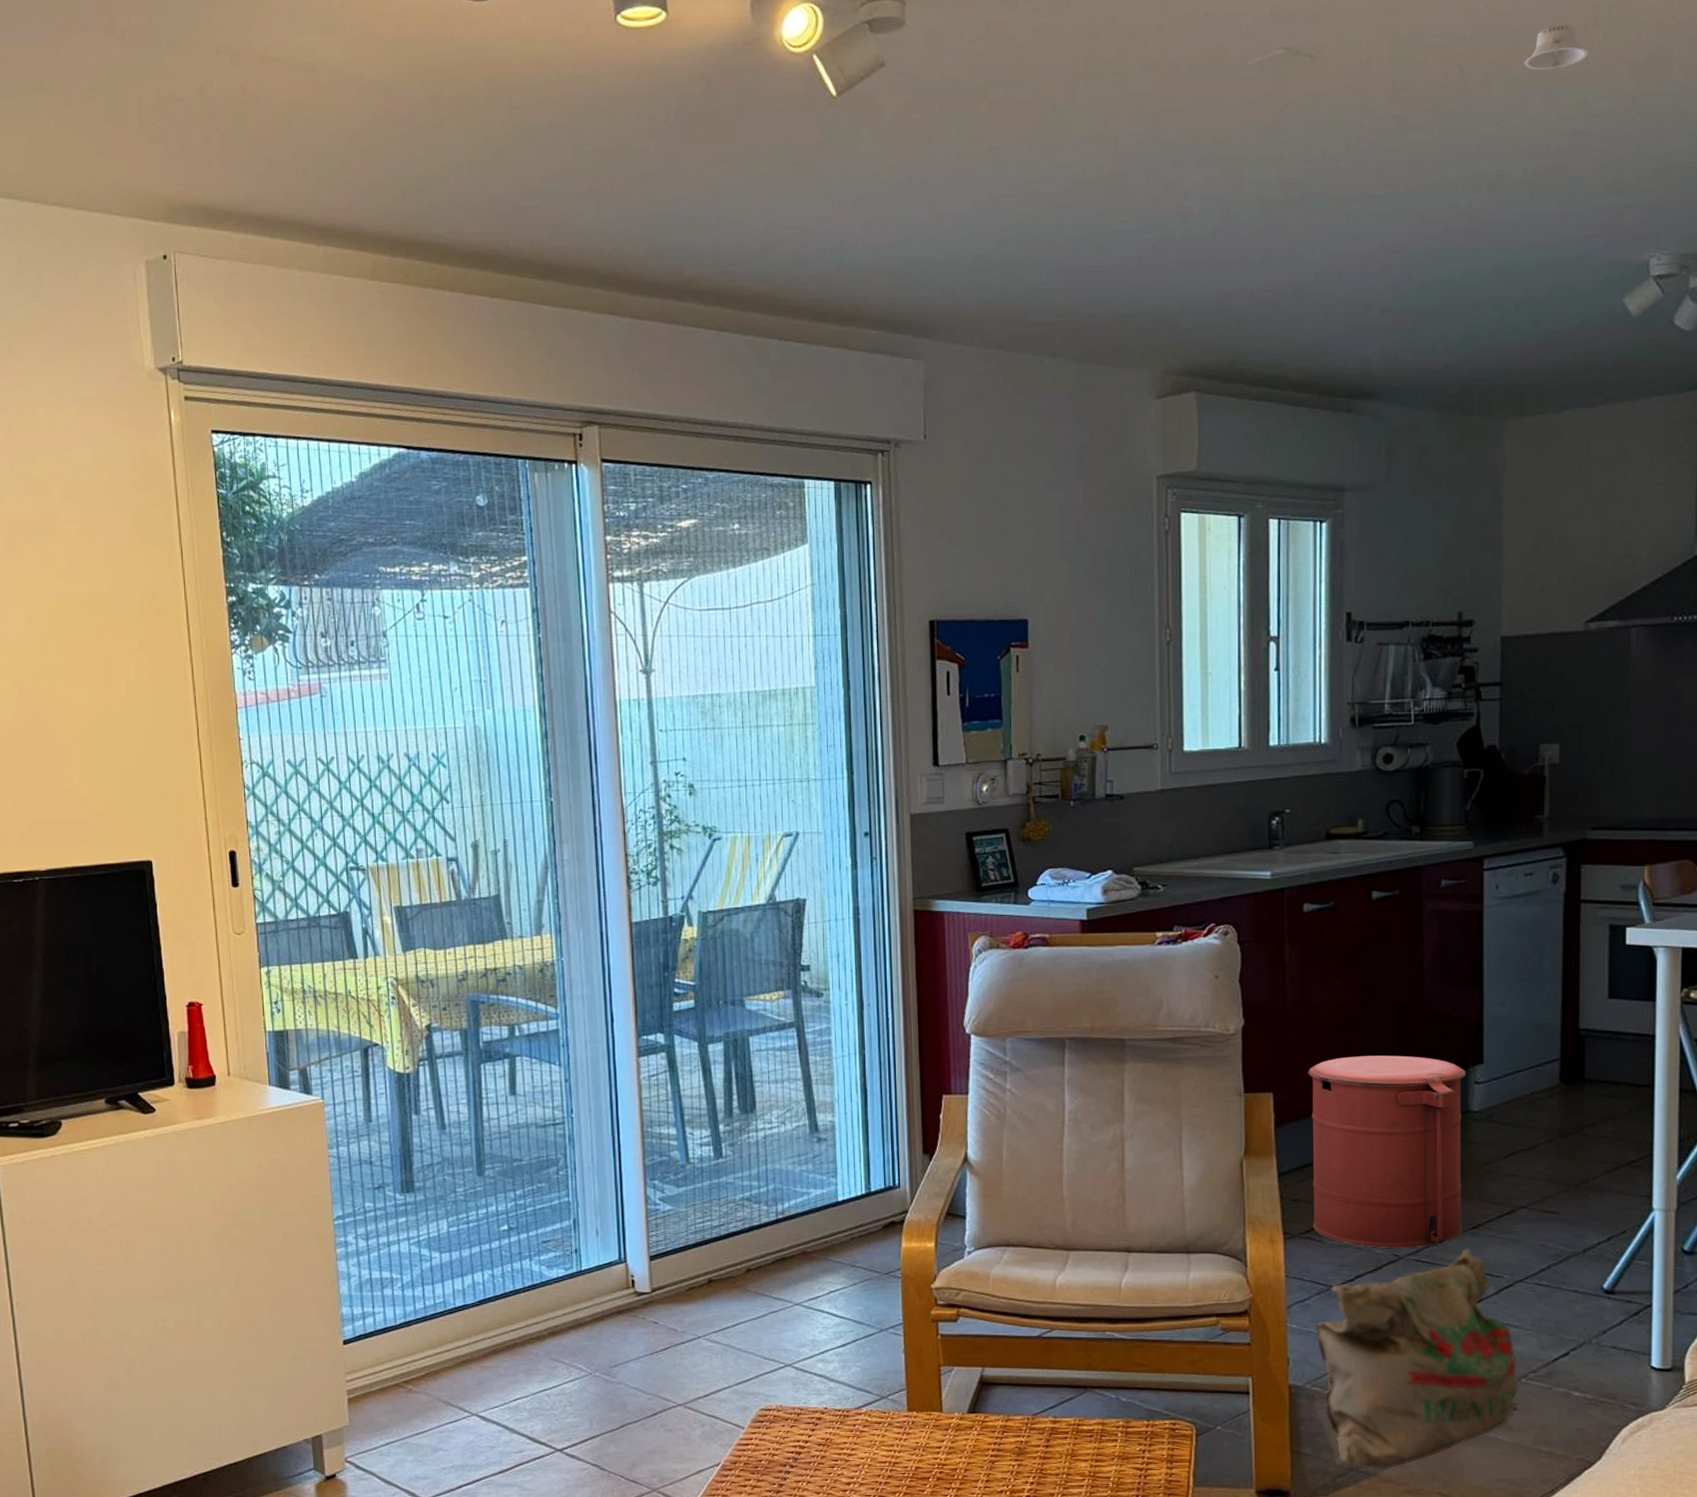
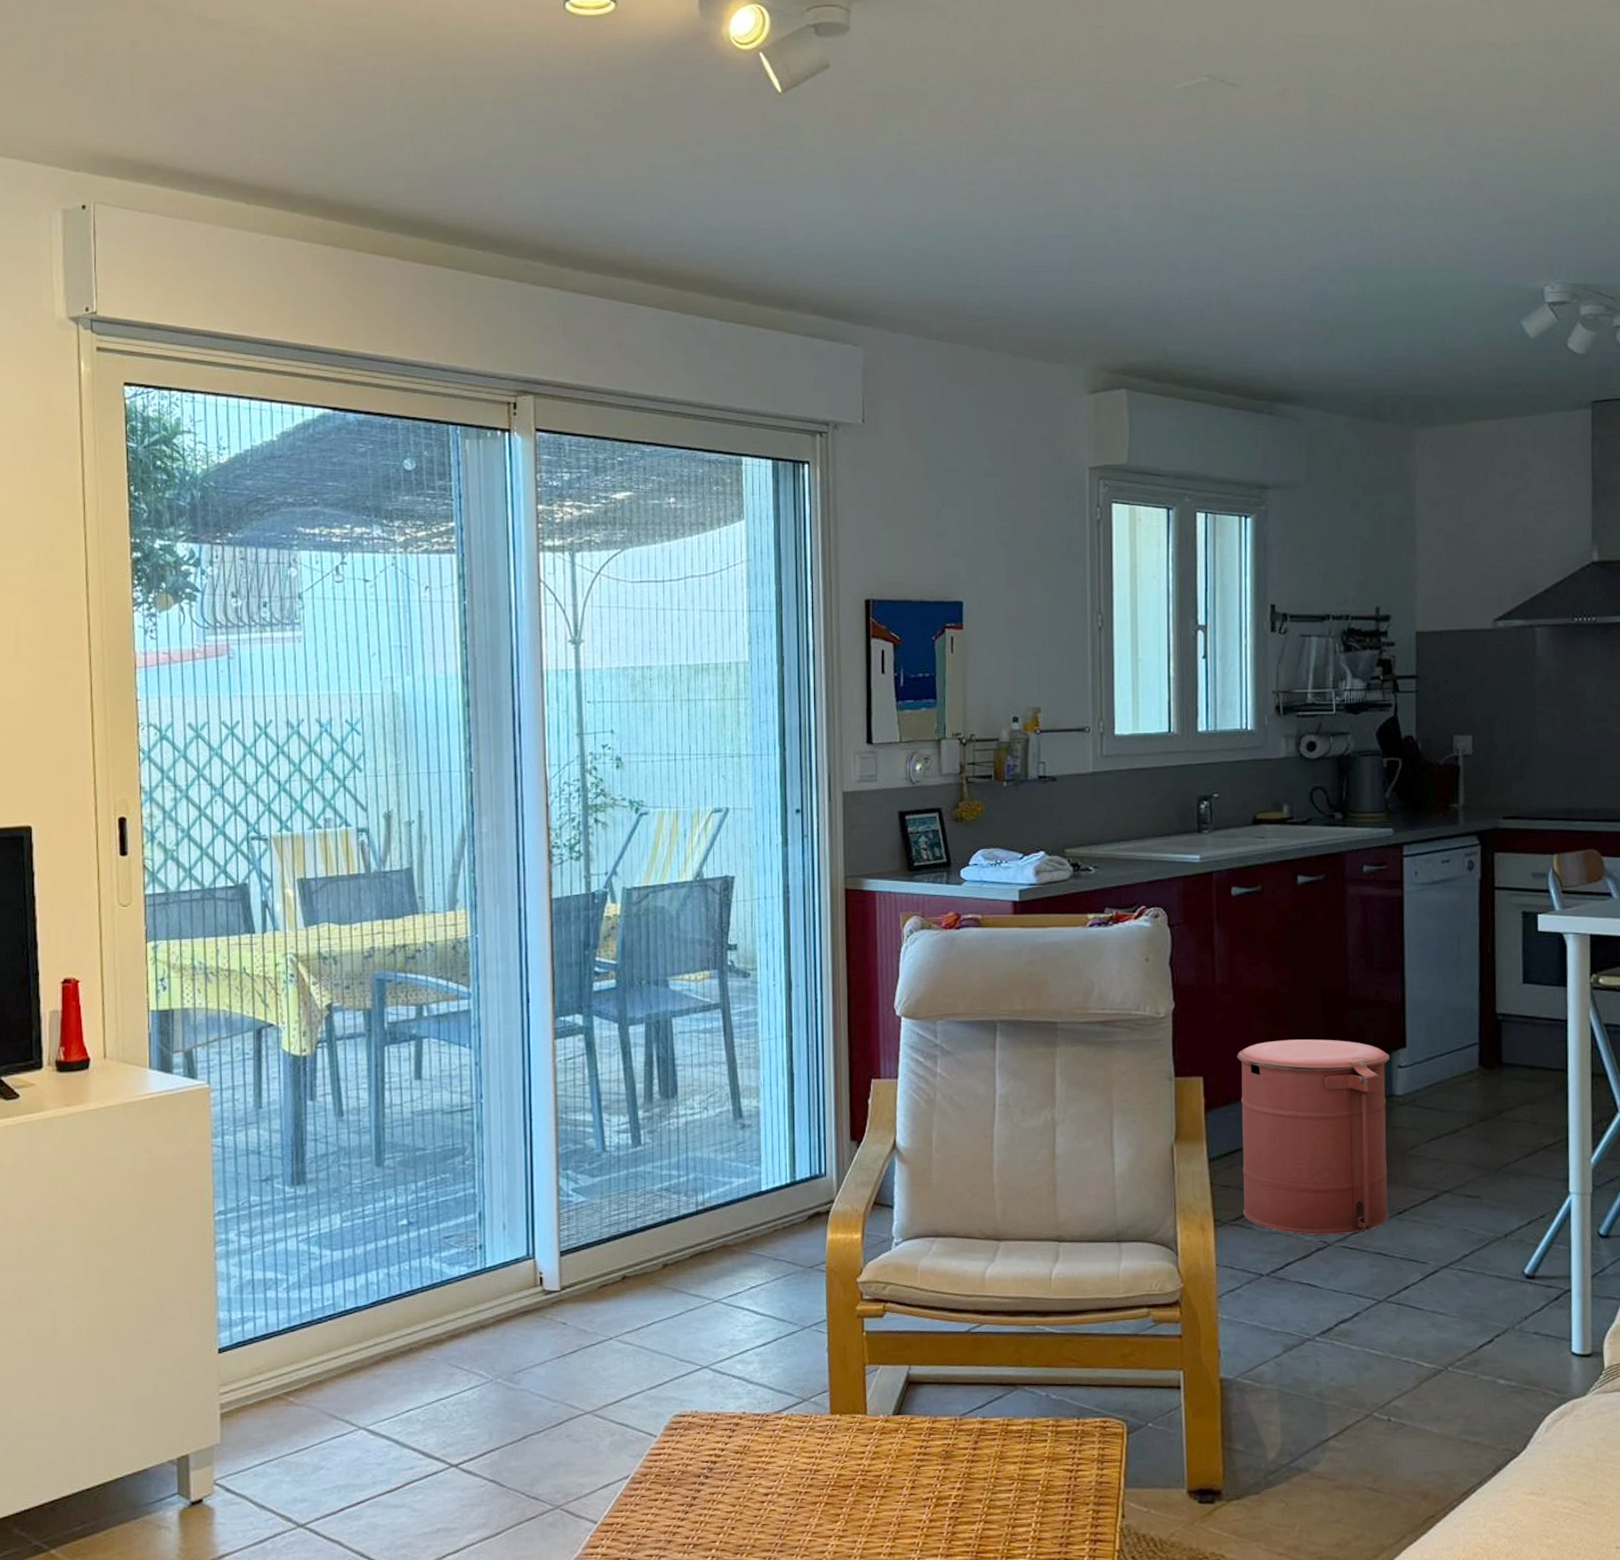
bag: present [1316,1248,1519,1469] -> none [1246,1234,1446,1466]
recessed light: present [1524,24,1589,70] -> none [1428,71,1486,112]

